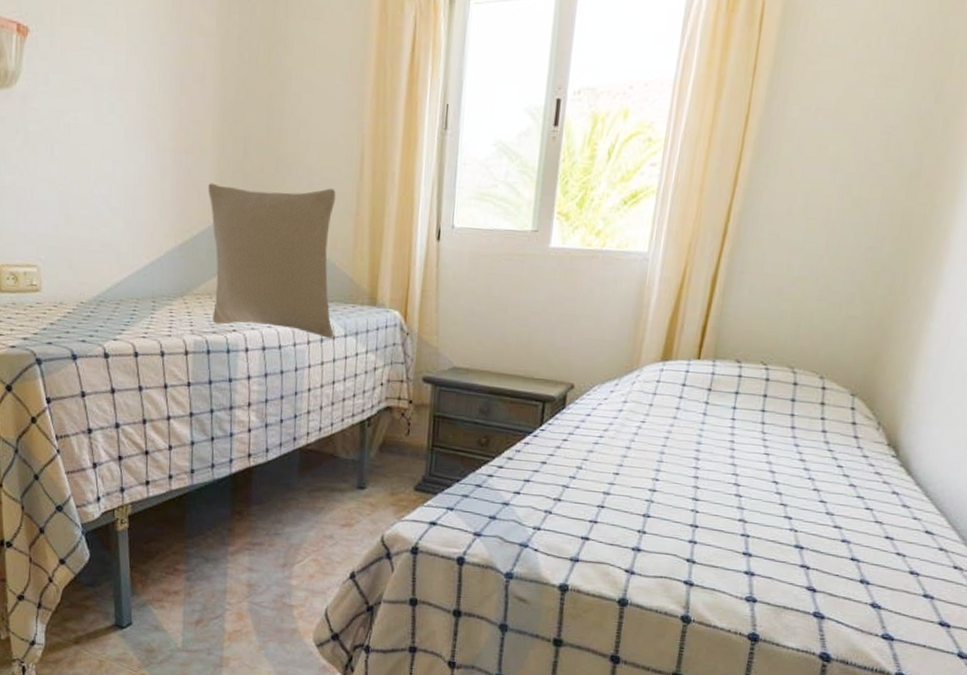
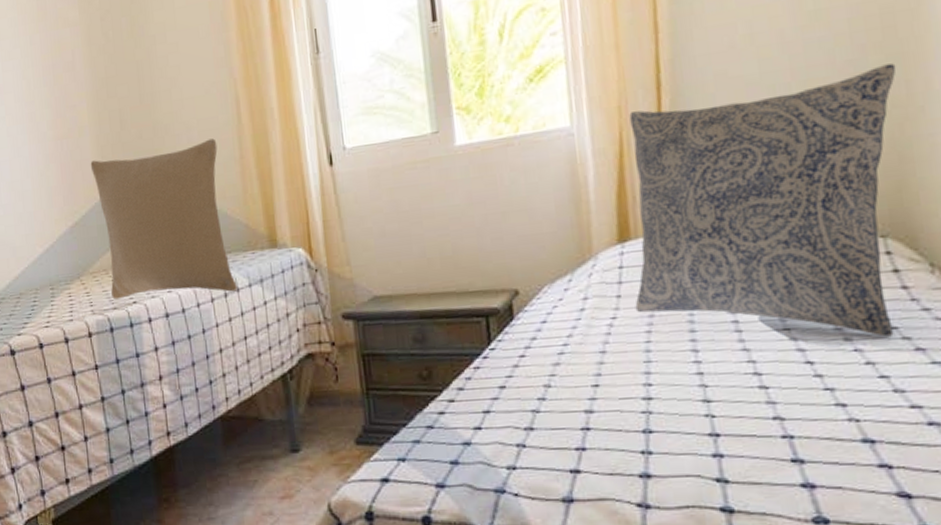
pillow: none [661,251,902,473] -> present [629,63,897,337]

